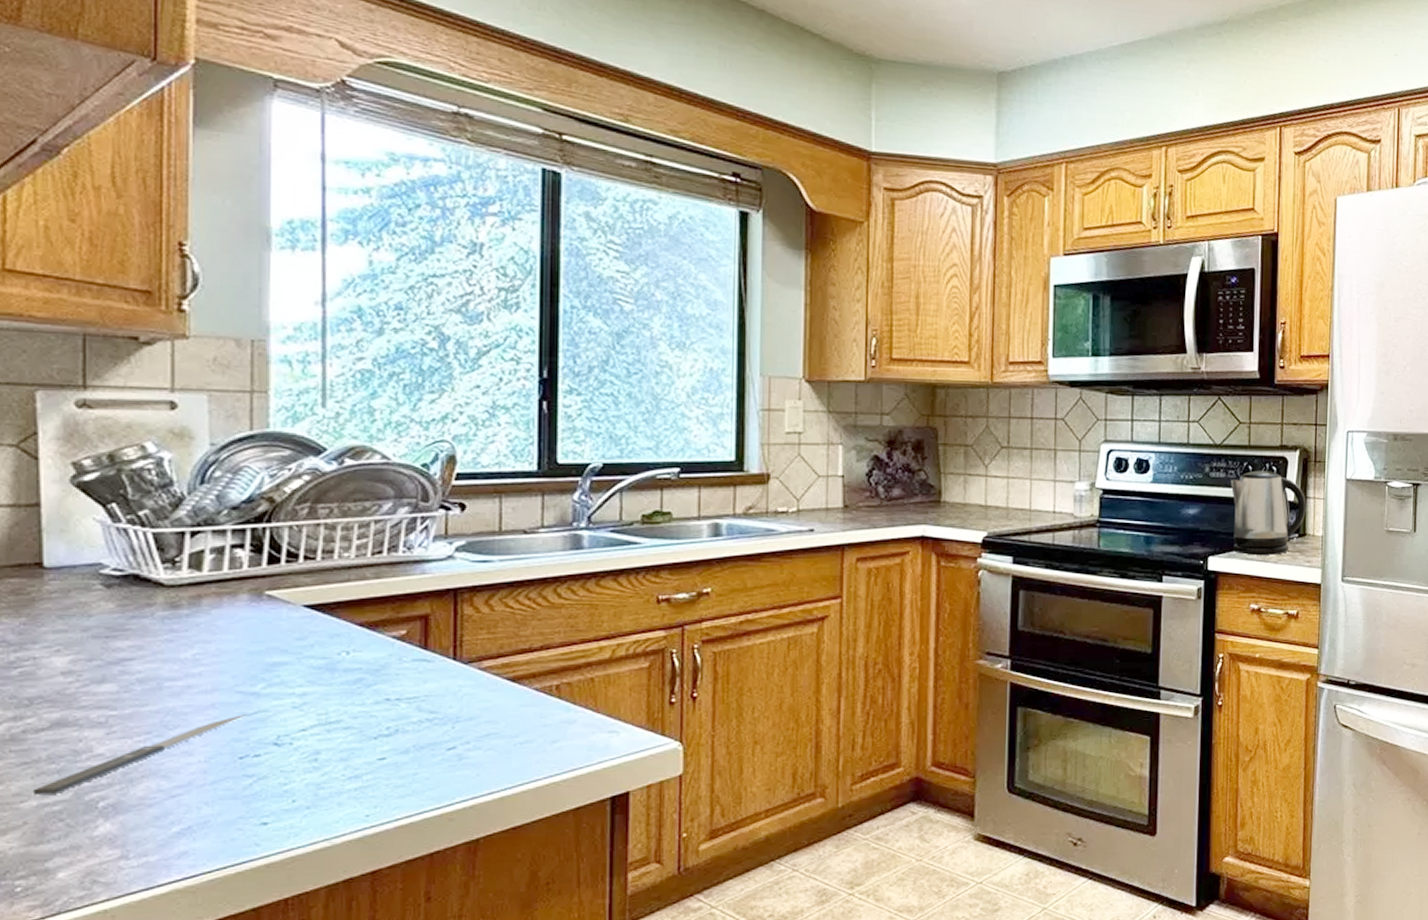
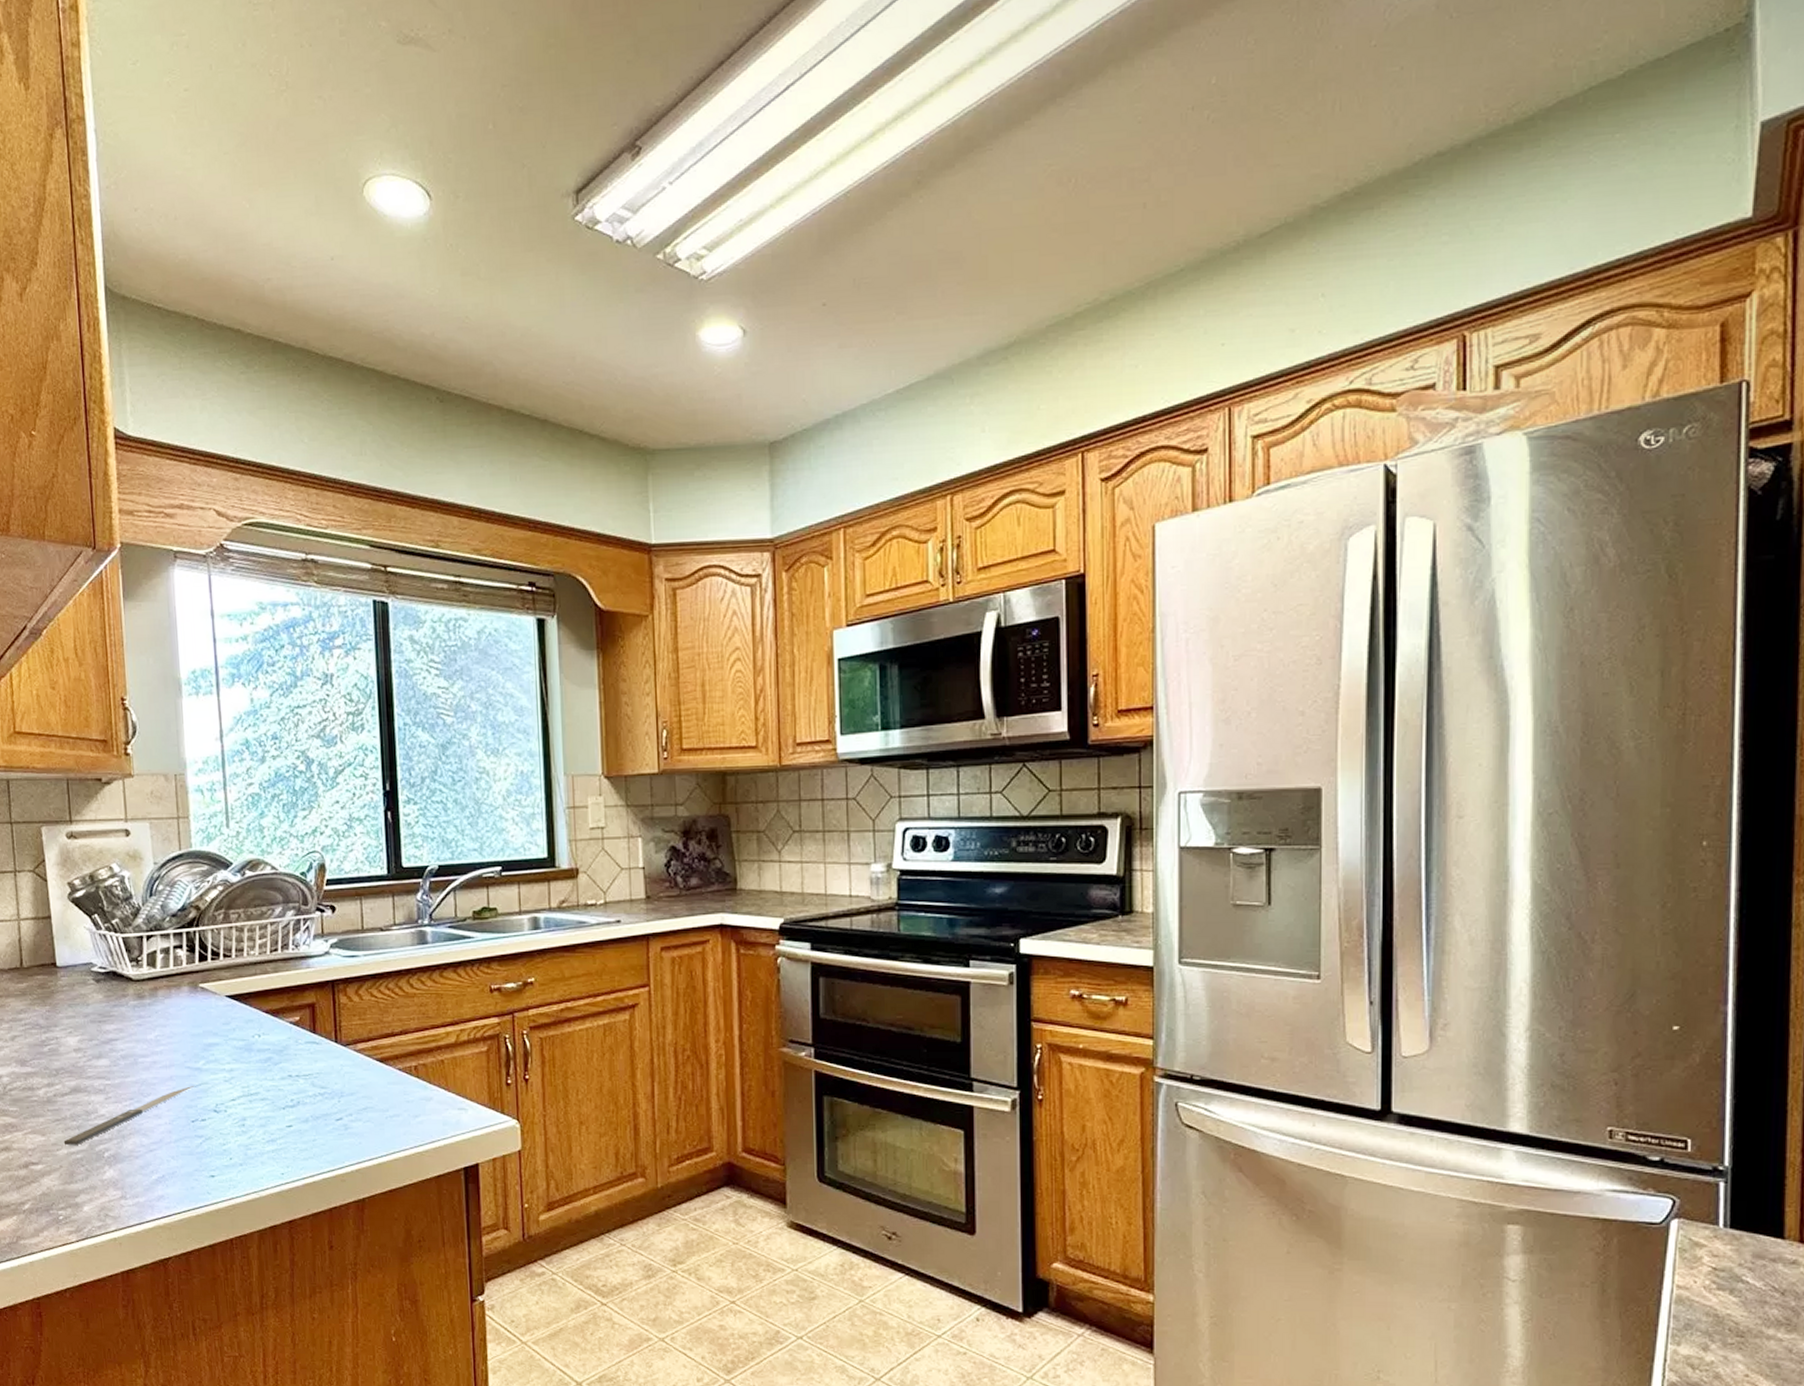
kettle: present [1230,470,1306,555] -> none [1041,842,1132,936]

